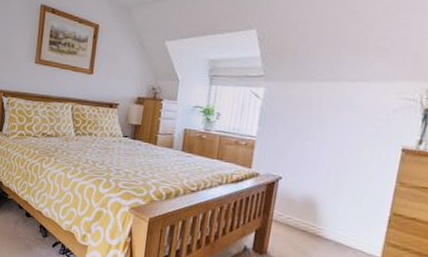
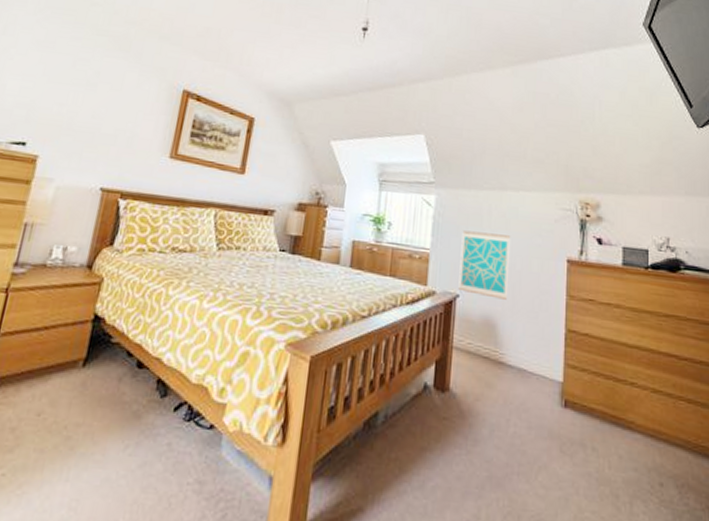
wall art: none [281,120,341,183] -> present [458,230,511,300]

